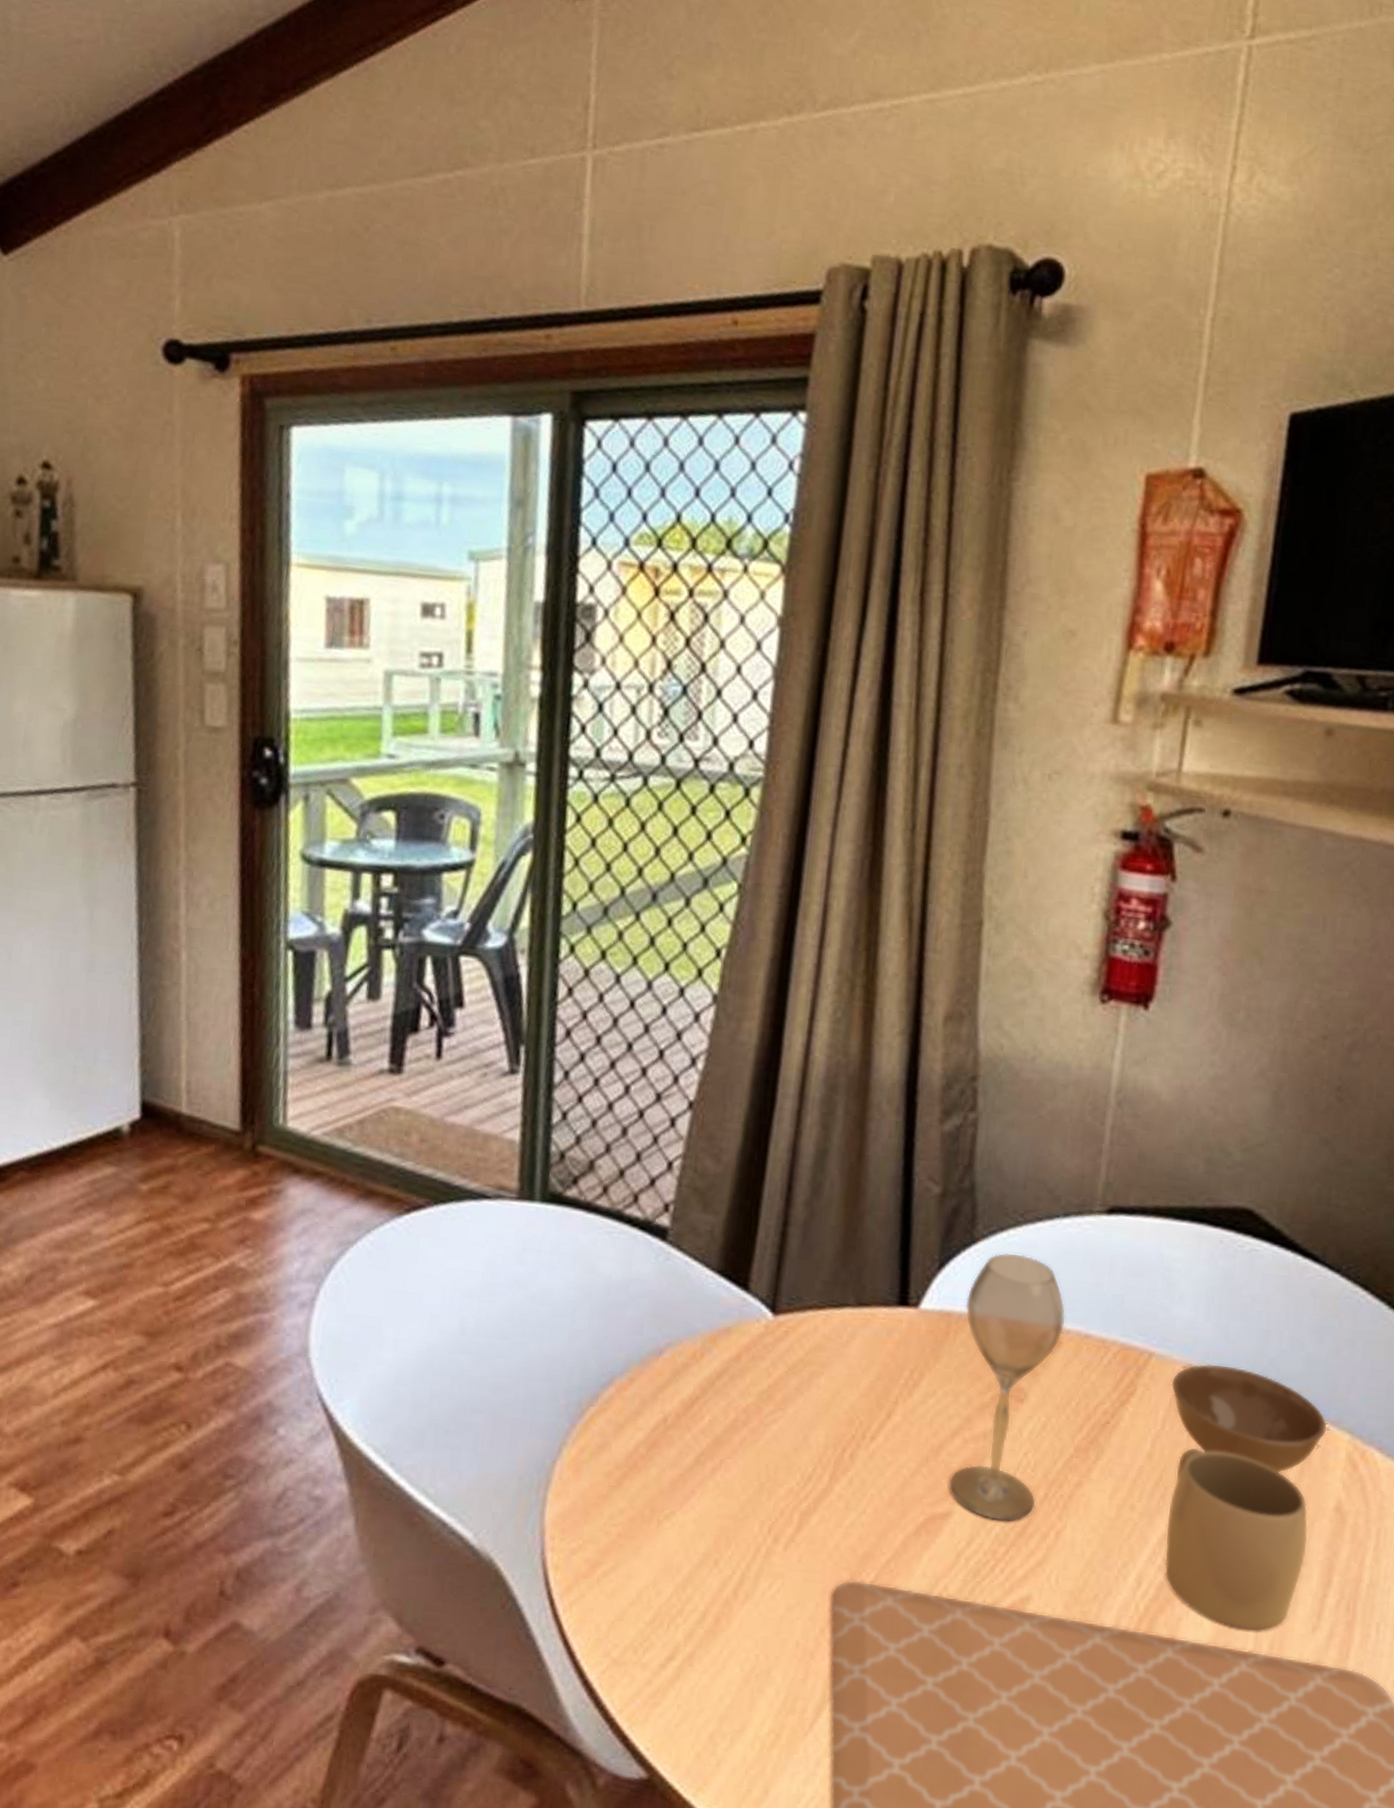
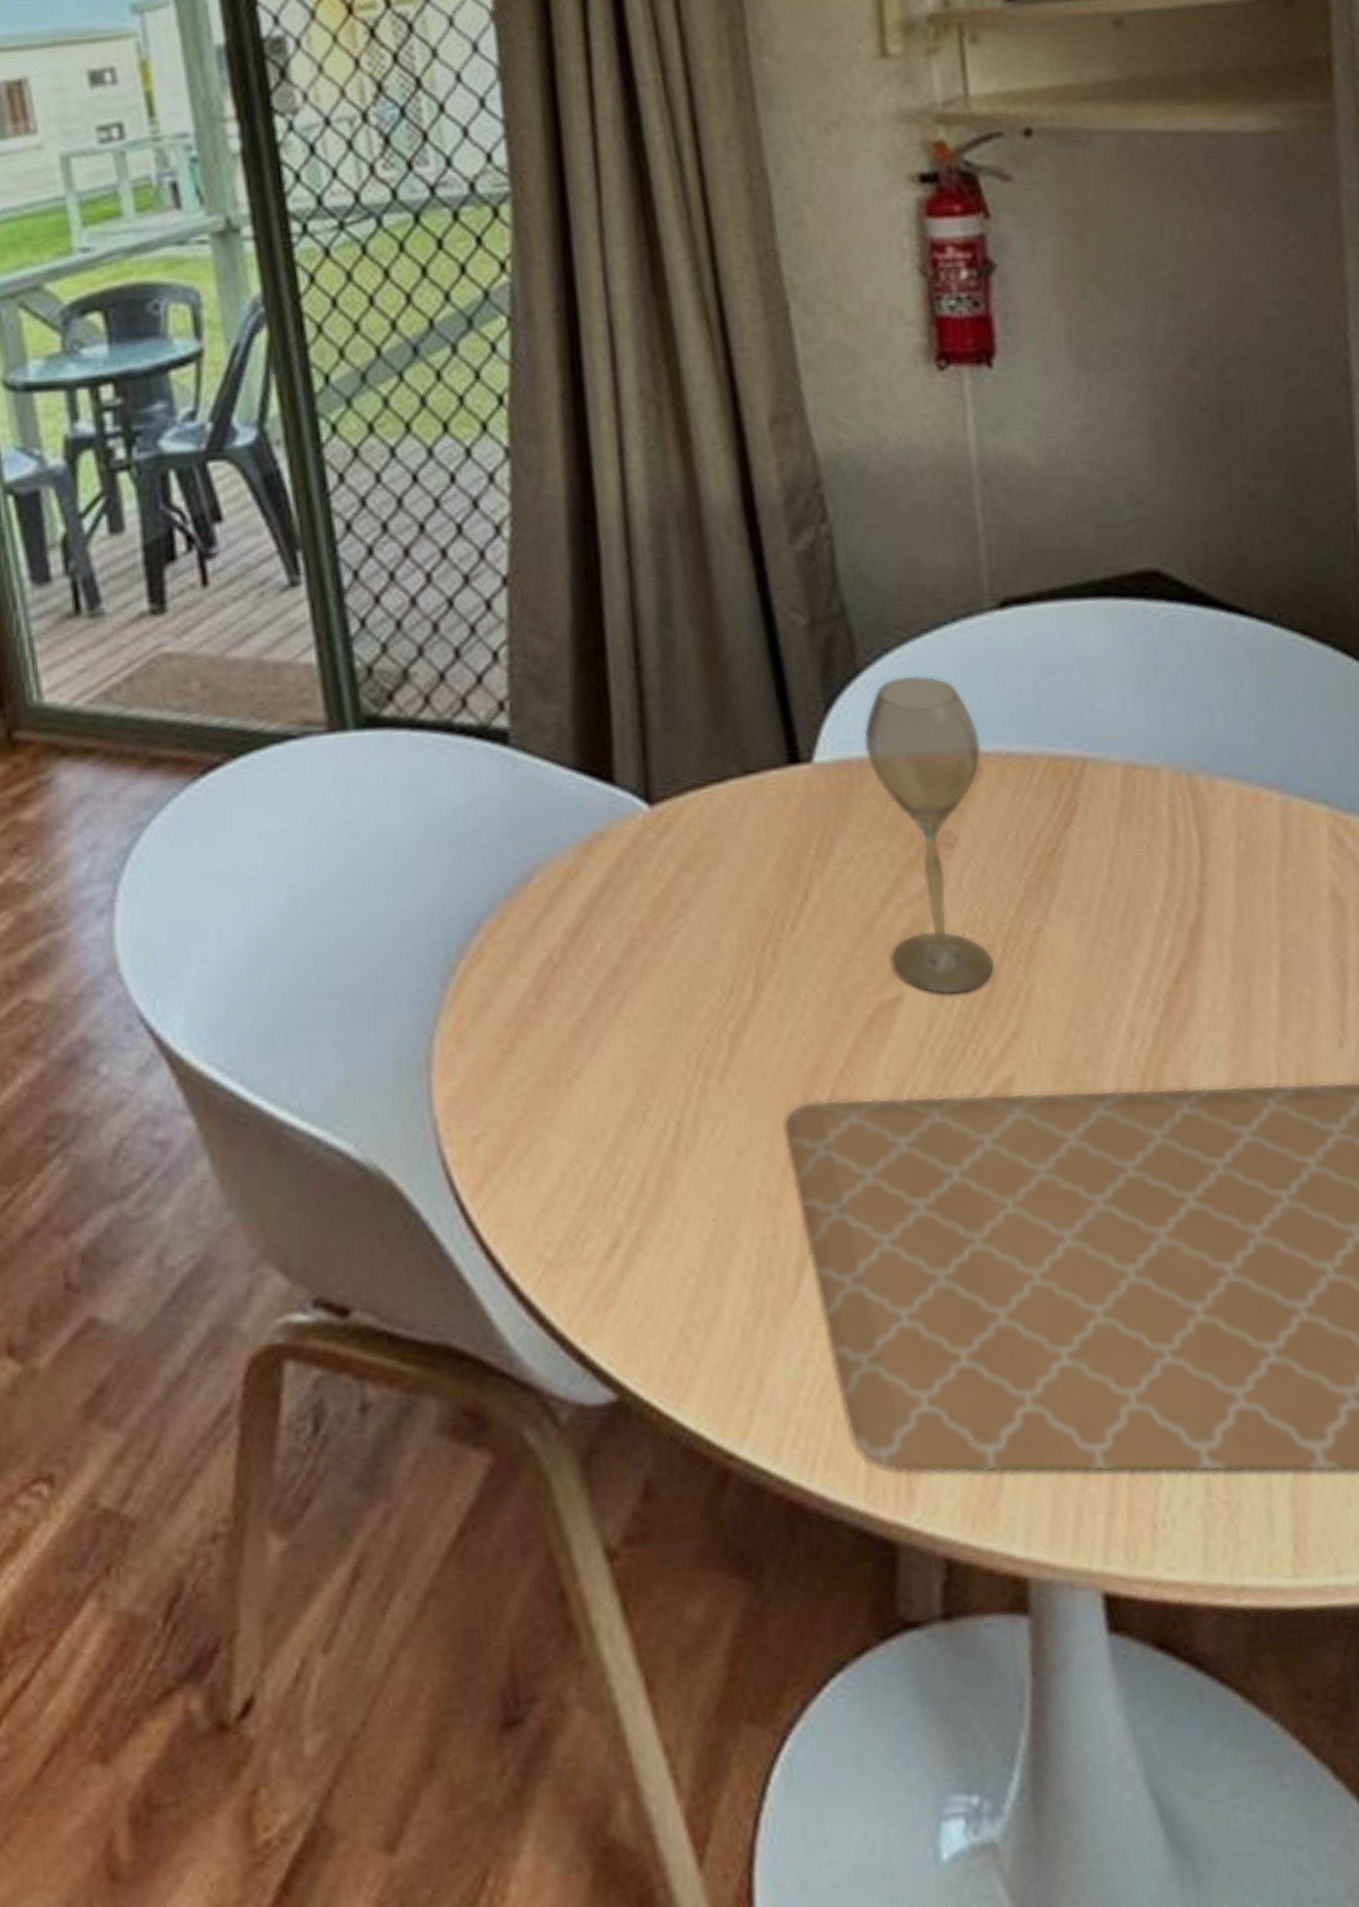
mug: present [1164,1447,1309,1631] -> none [1143,856,1313,1063]
bowl: present [1171,1363,1328,1473] -> none [1114,754,1301,868]

